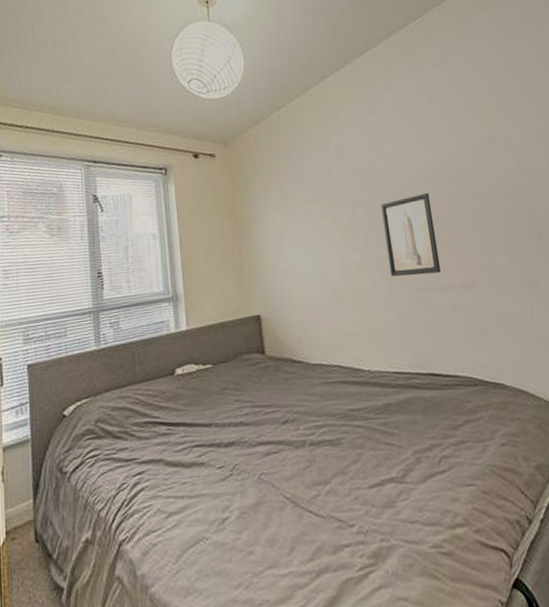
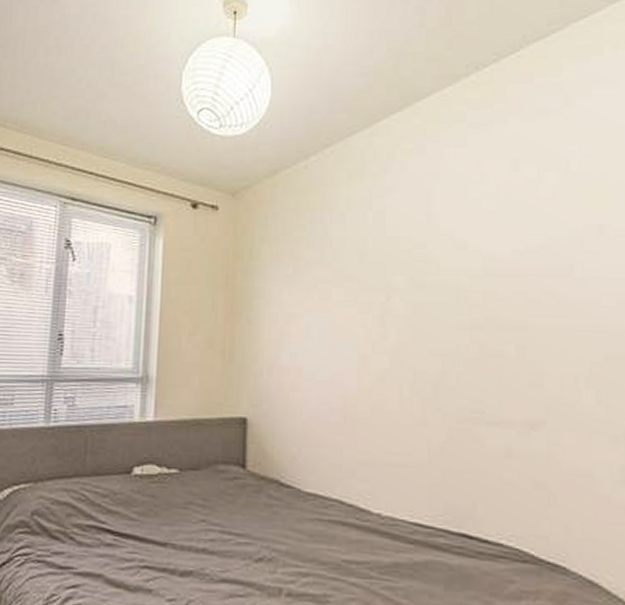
wall art: present [380,192,442,277] -> none [425,290,498,401]

